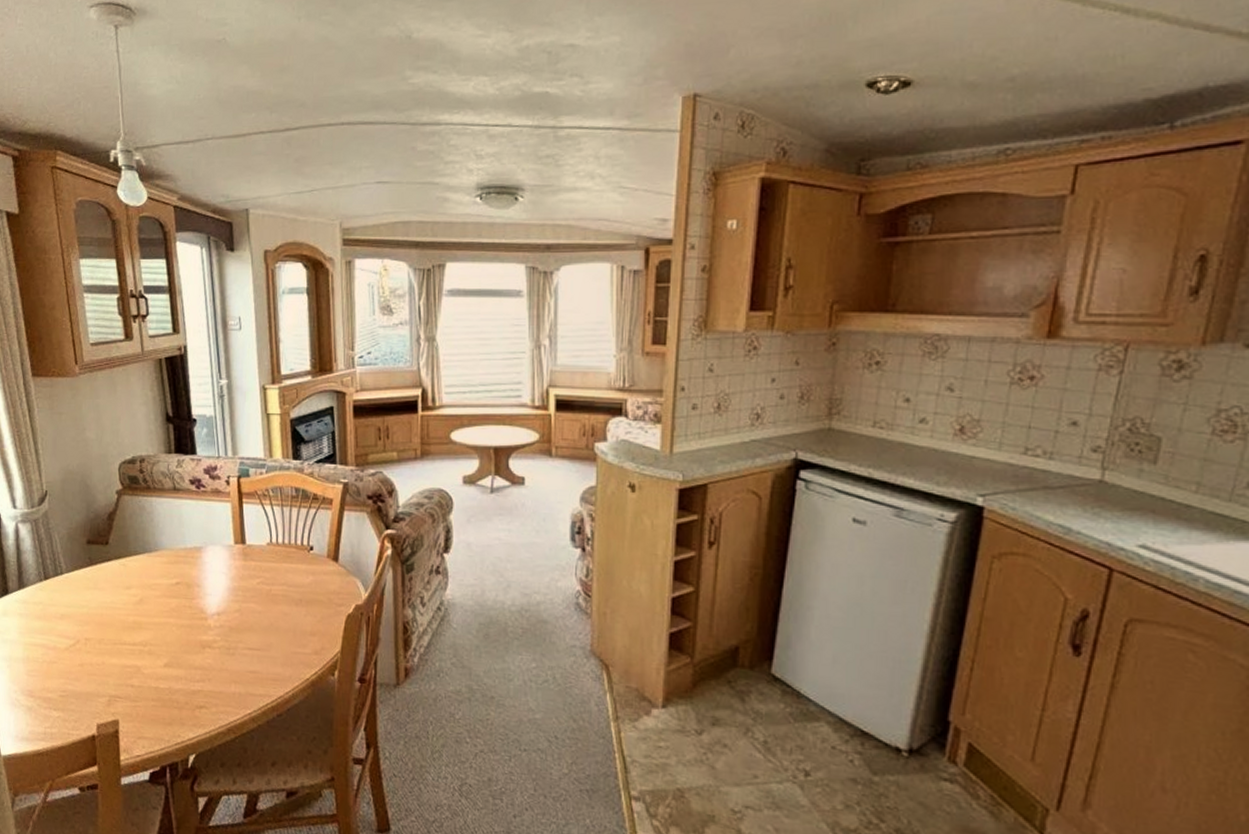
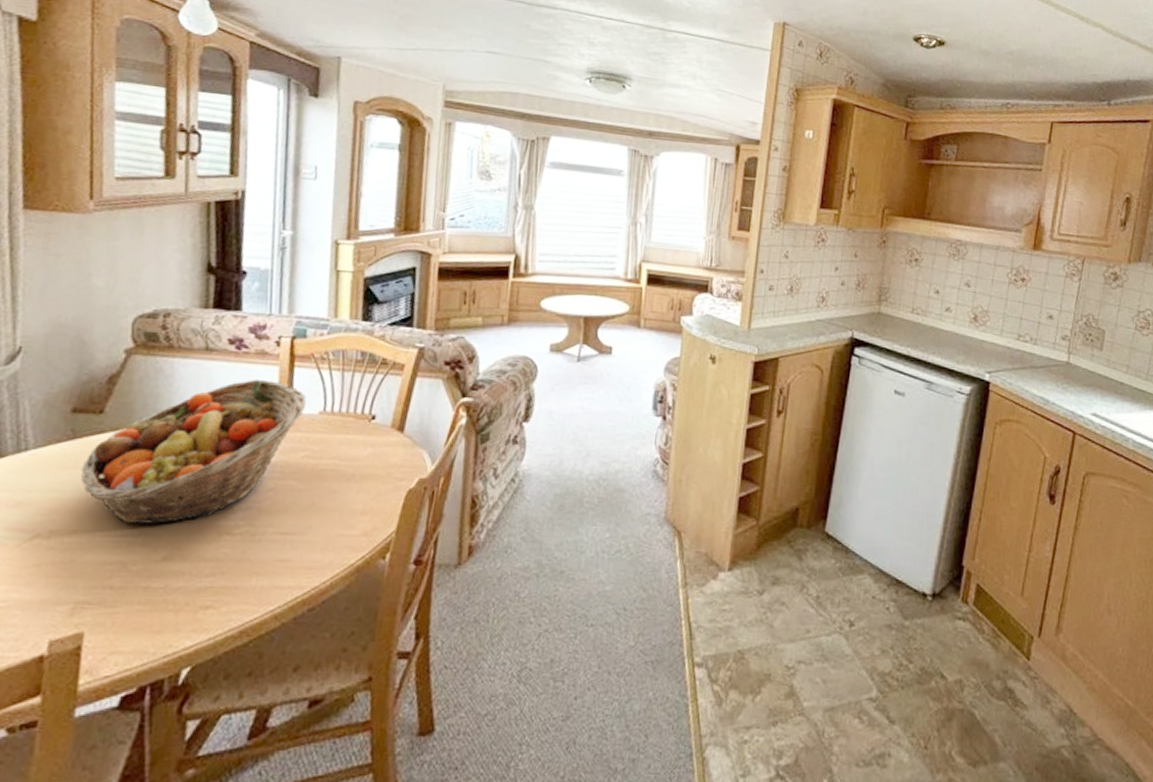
fruit basket: none [99,515,255,637] -> present [81,380,307,525]

